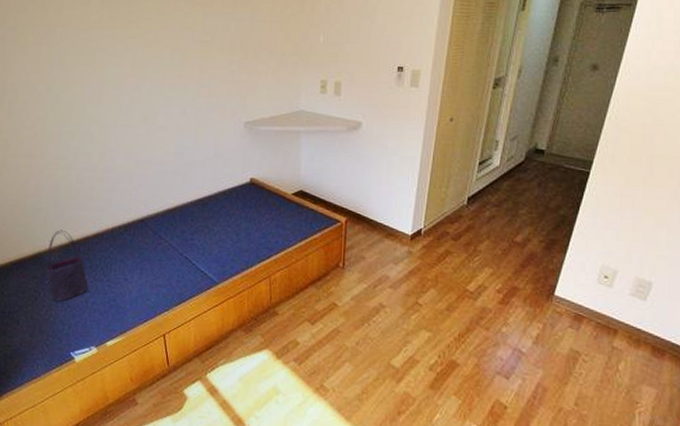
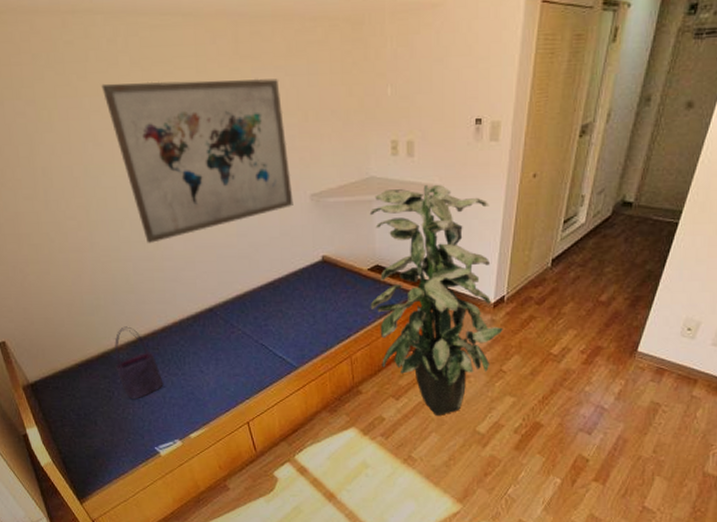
wall art: none [73,18,229,155] -> present [101,78,294,243]
indoor plant: none [292,120,420,345] -> present [369,184,503,416]

